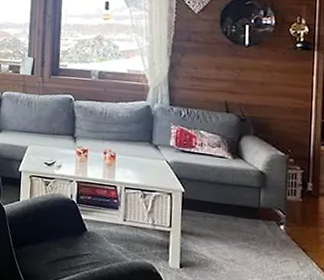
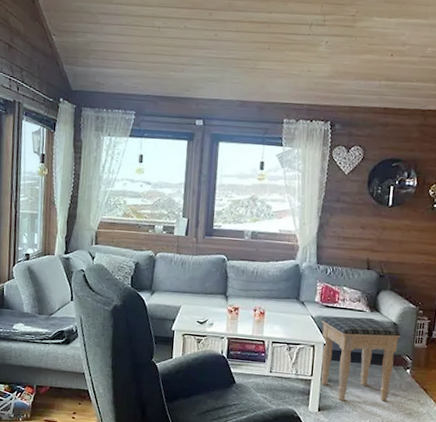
footstool: none [177,161,271,262] -> present [321,316,402,402]

